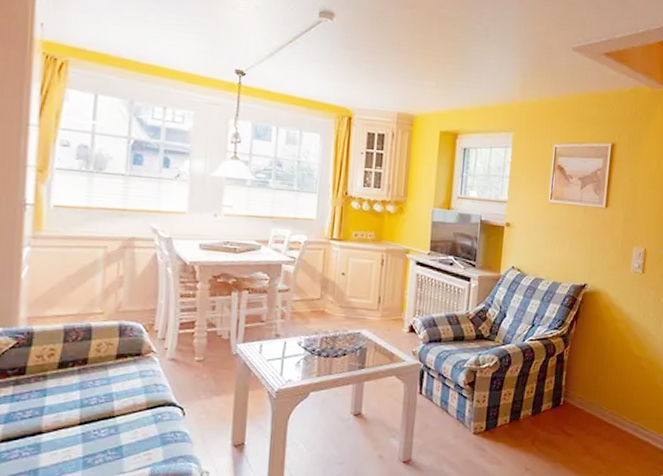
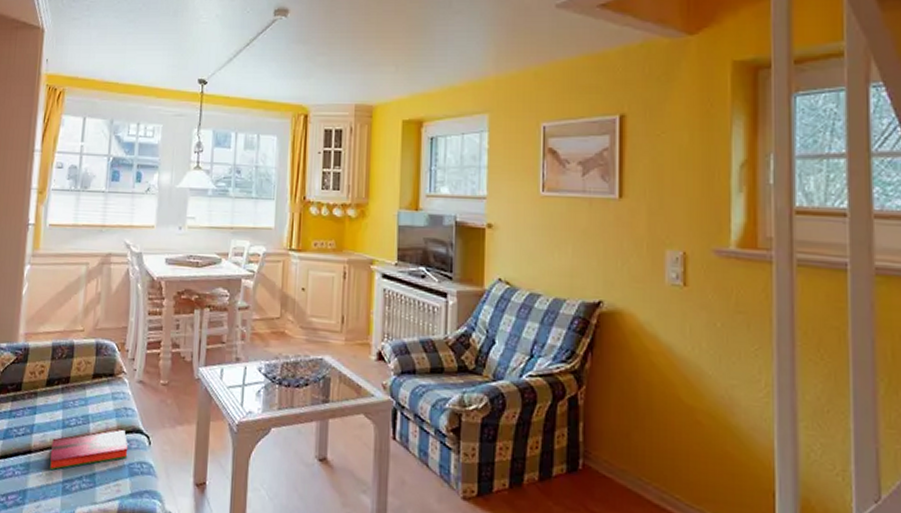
hardback book: none [67,403,160,448] -> present [50,429,128,471]

